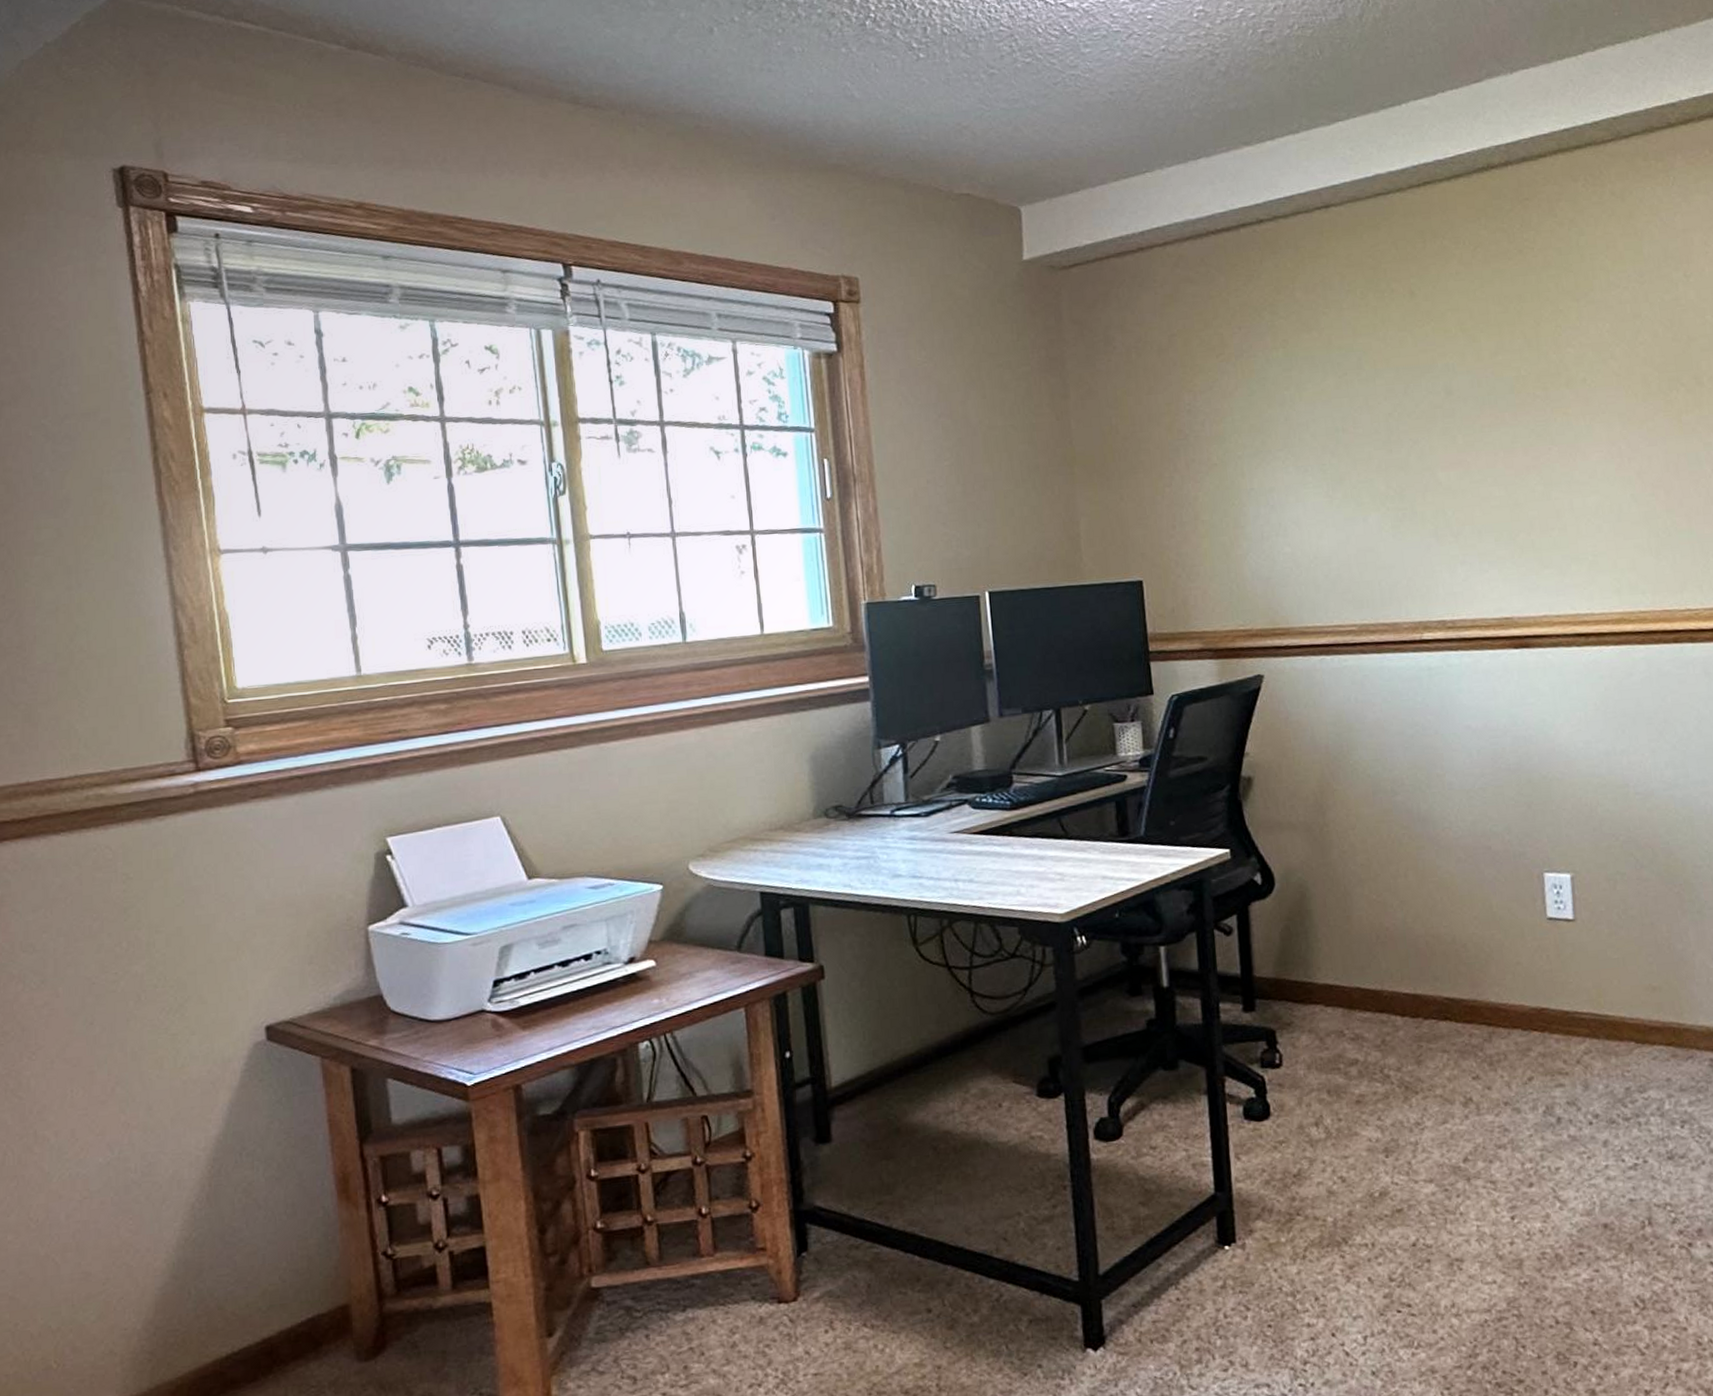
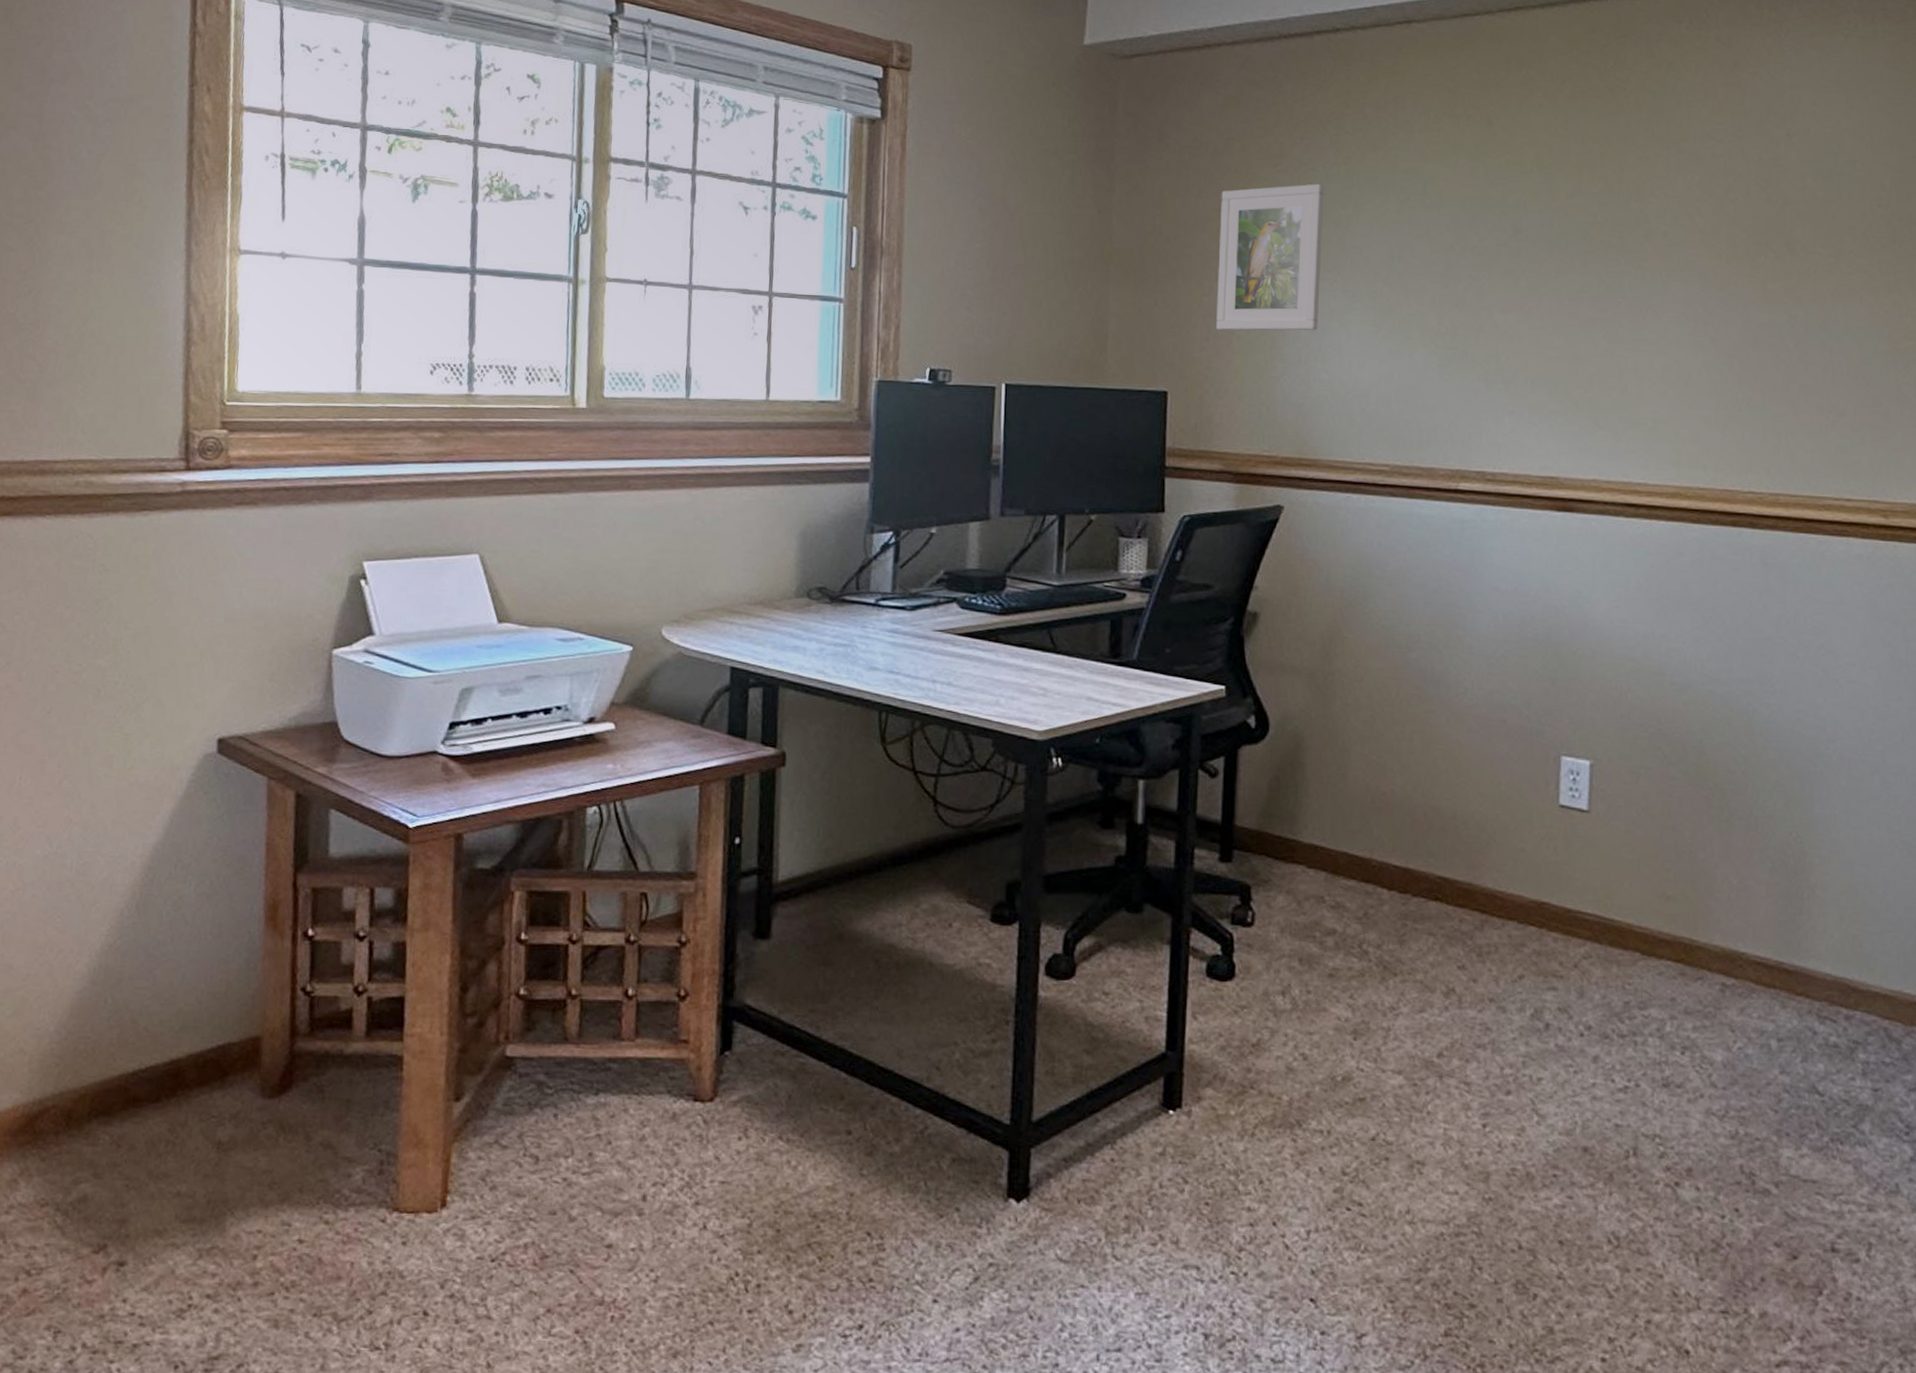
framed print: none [1170,368,1276,518] -> present [1216,183,1324,331]

